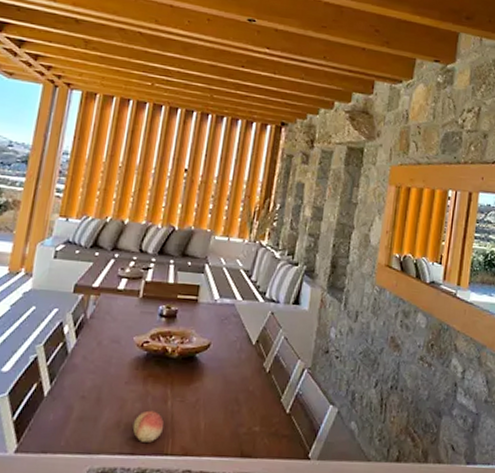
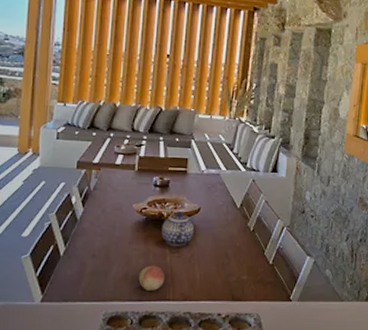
teapot: none [163,347,202,389] -> present [161,211,195,246]

